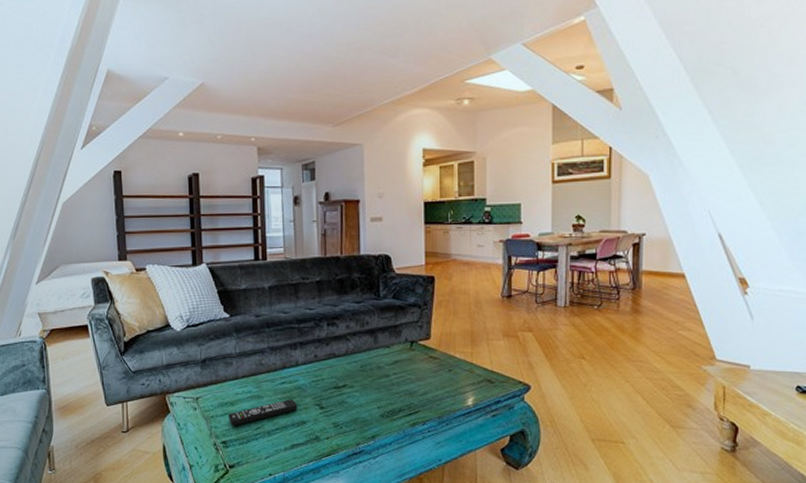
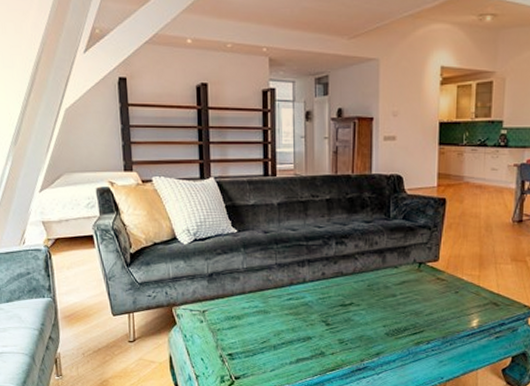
remote control: present [228,399,298,426] -> none [235,315,304,339]

